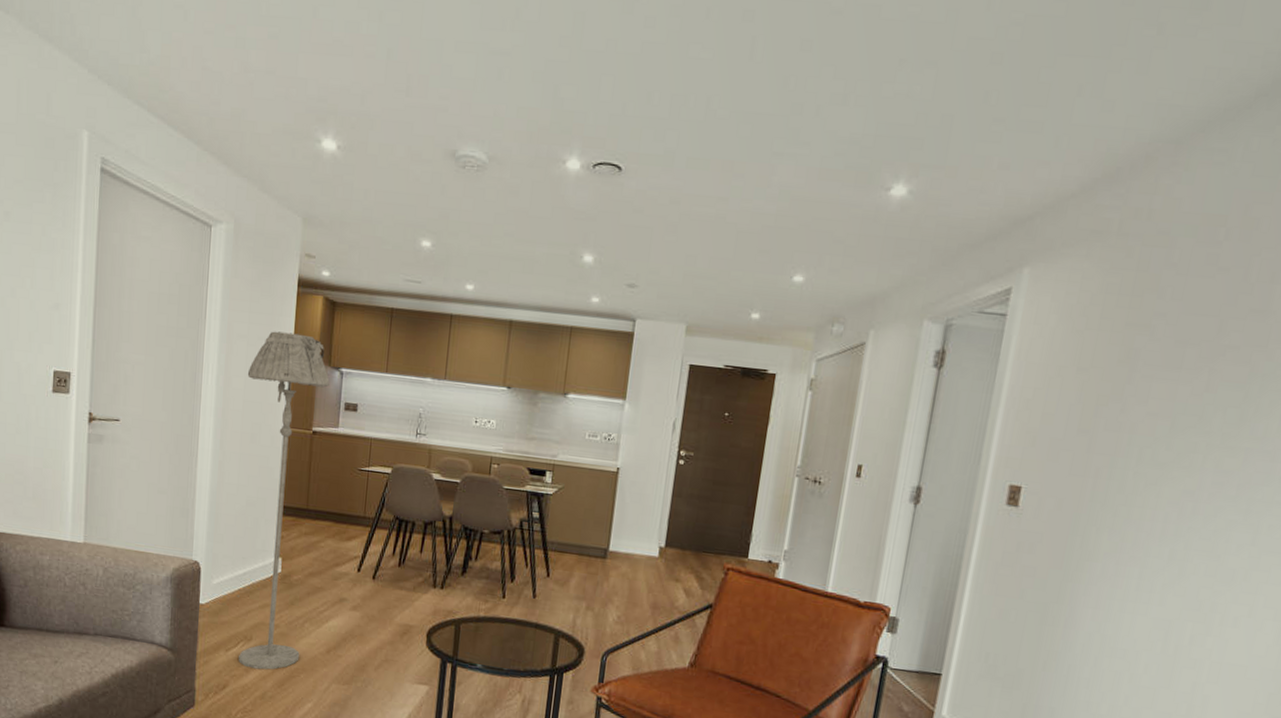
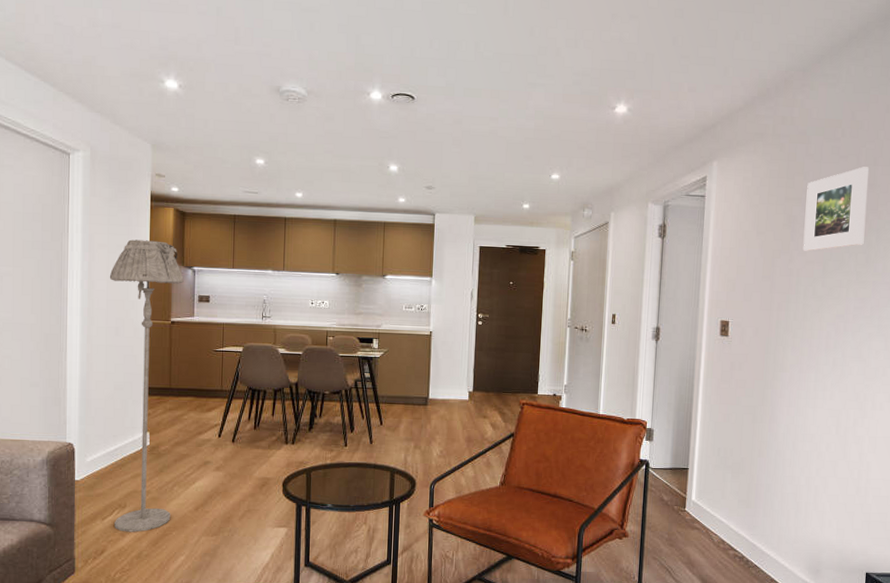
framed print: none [1143,284,1262,400] -> present [803,166,869,251]

